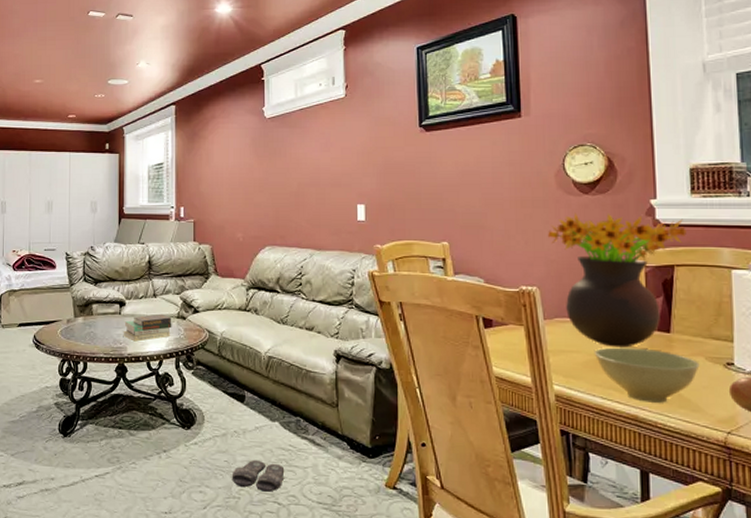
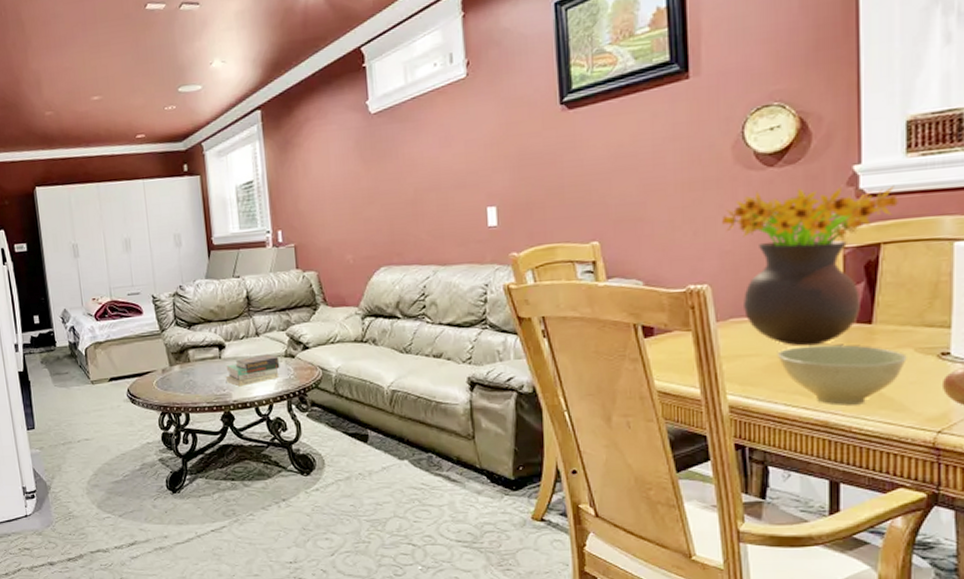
slippers: present [231,459,285,492] -> none [359,501,419,534]

